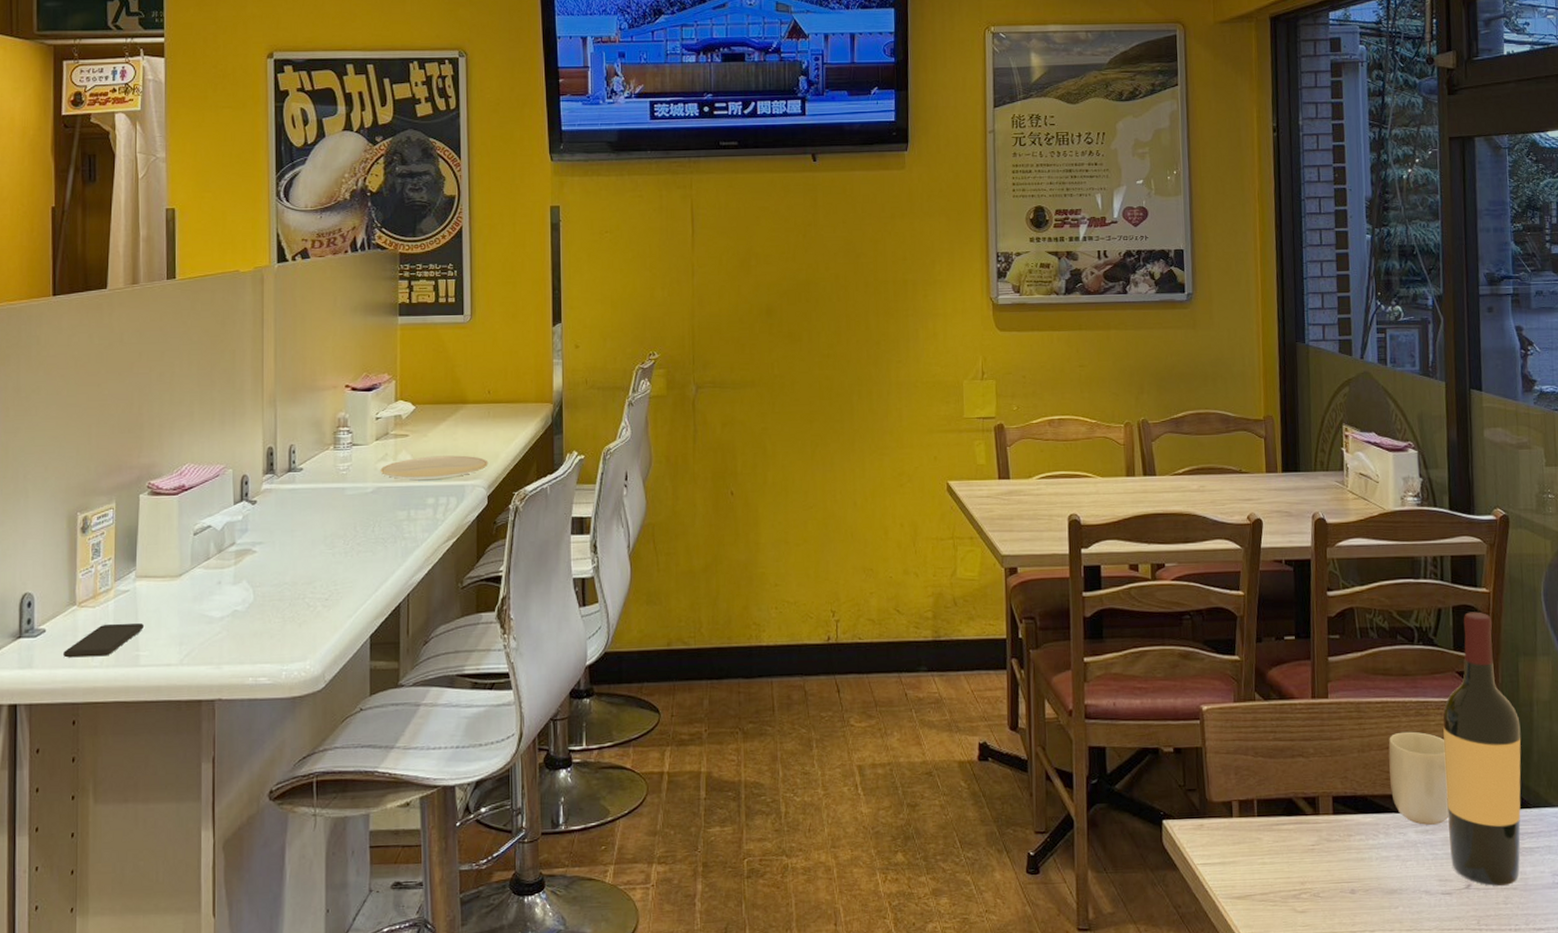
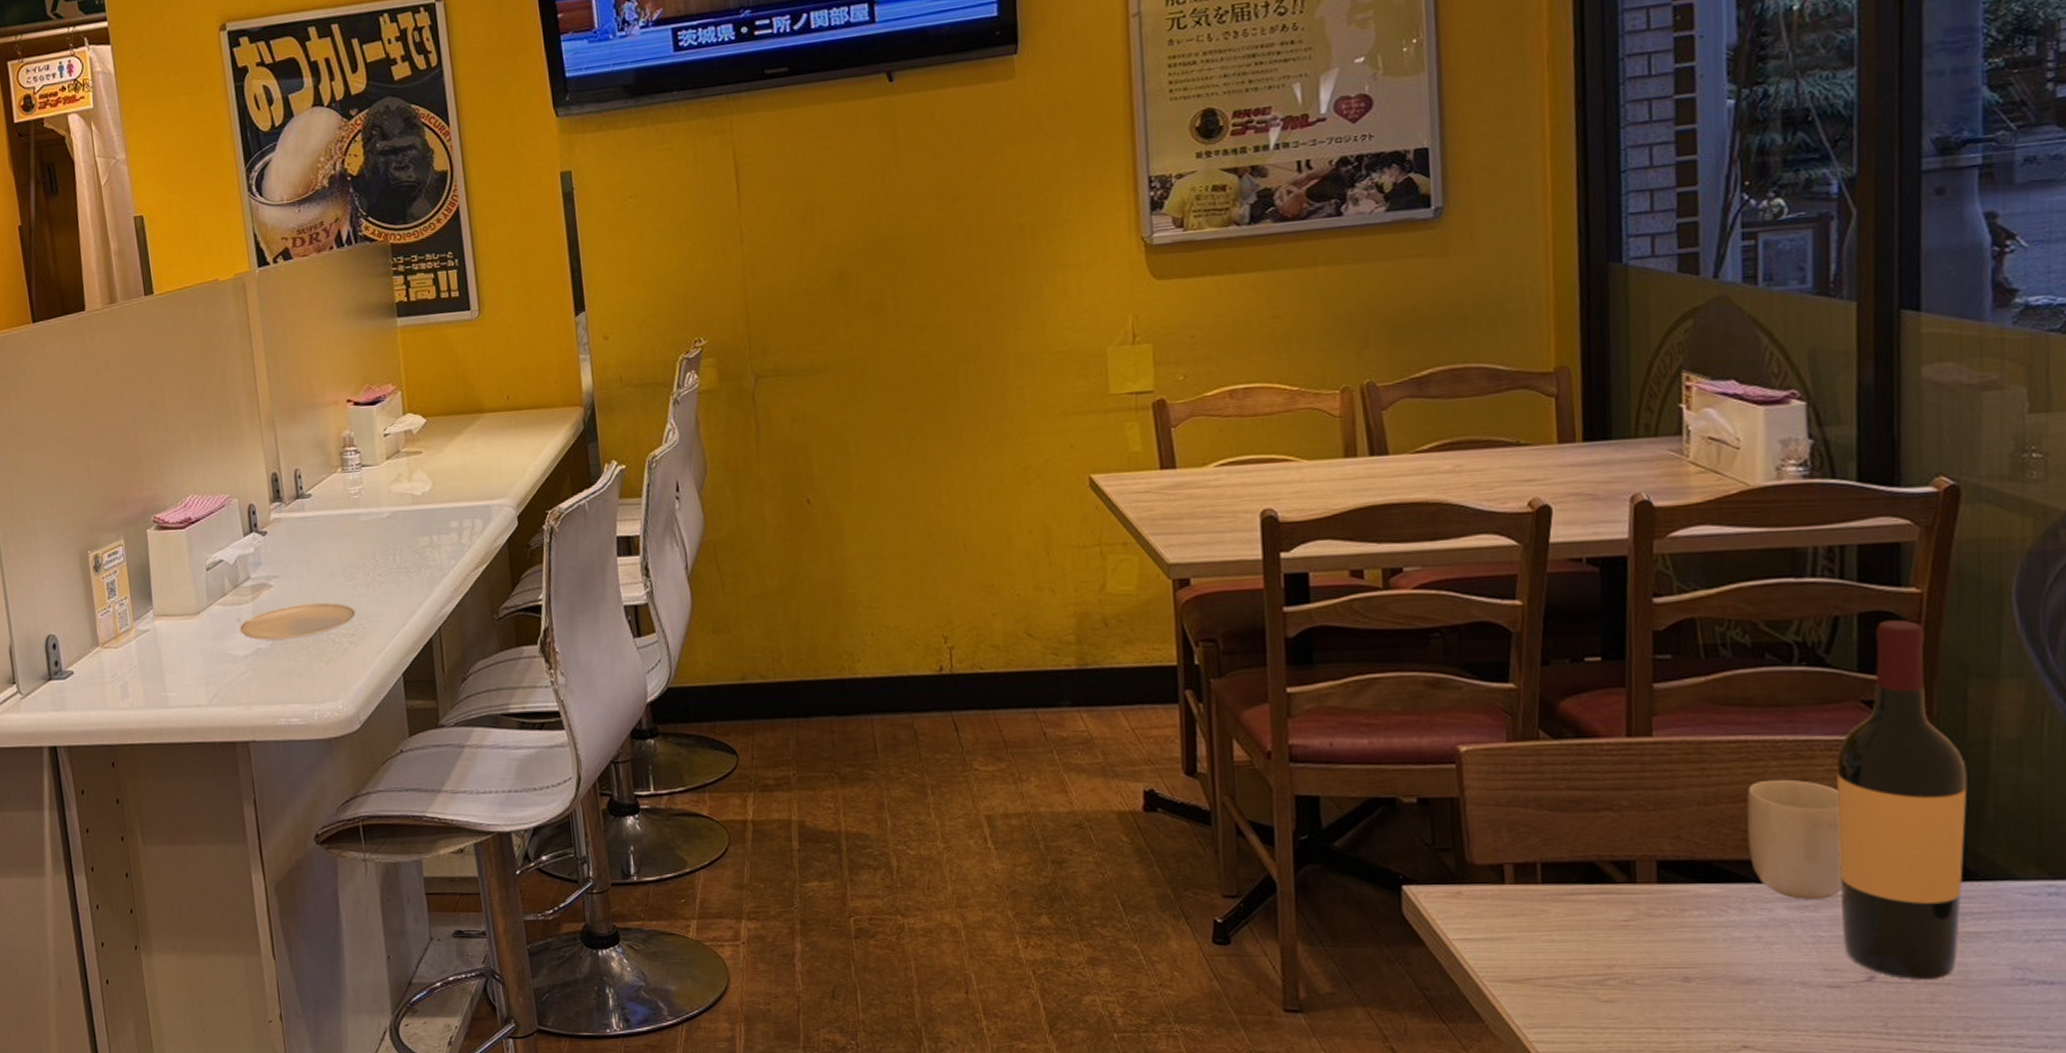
mobile phone: present [63,623,143,658] -> none [94,664,168,700]
plate: none [219,568,332,604] -> present [239,603,356,641]
plate: present [380,455,489,481] -> none [394,471,515,503]

